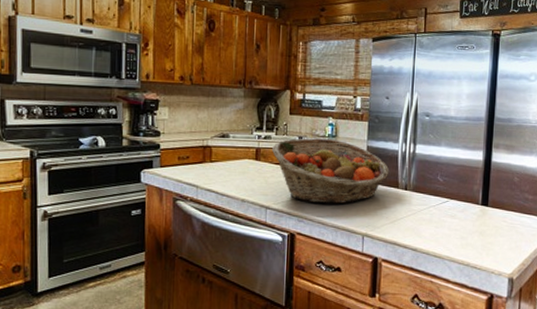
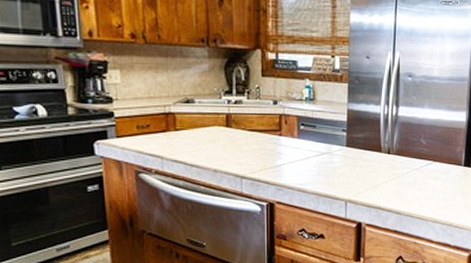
fruit basket: present [271,138,390,204] -> none [243,102,372,171]

